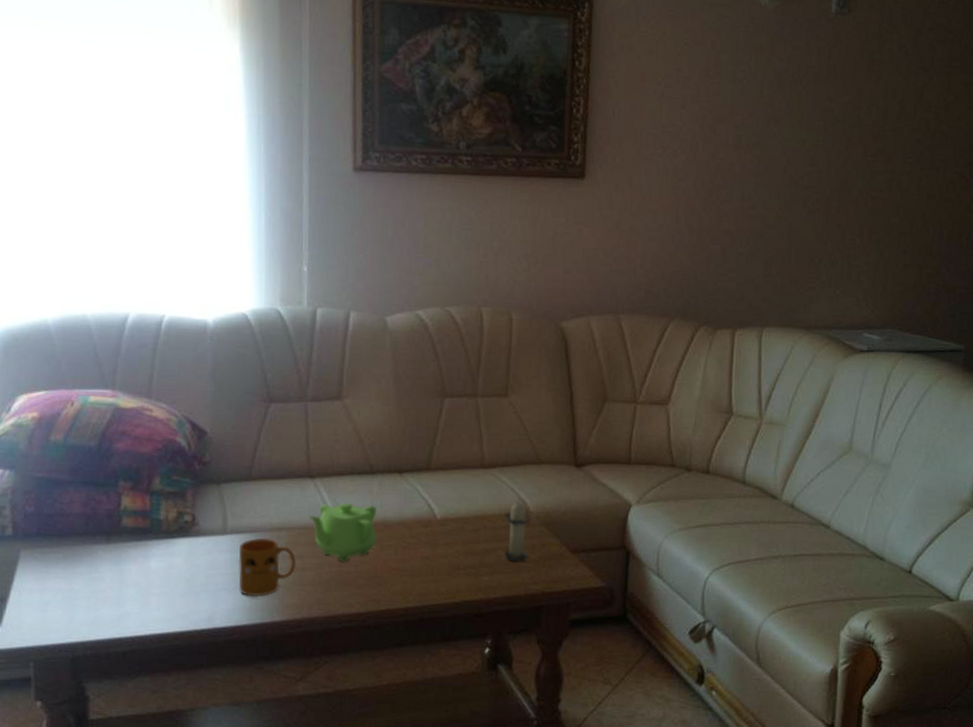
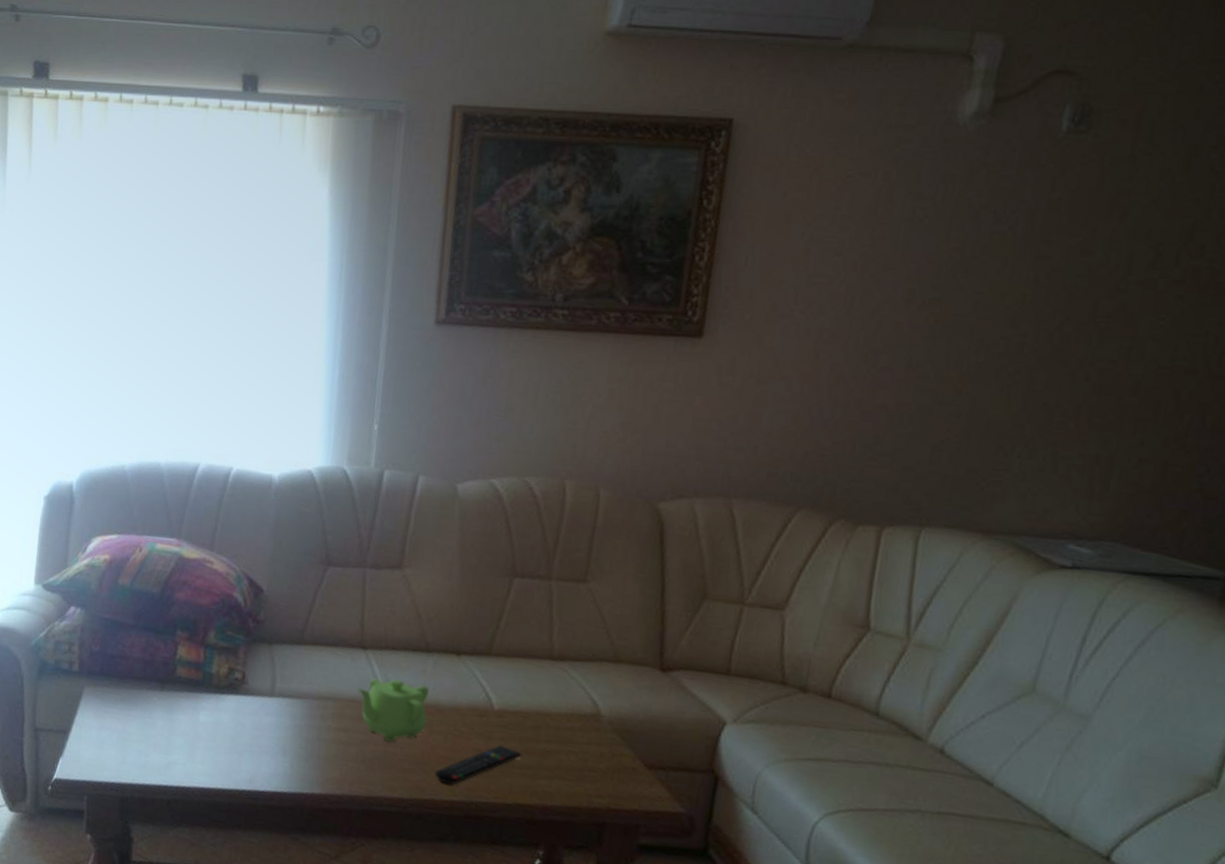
mug: present [238,537,297,596] -> none [281,704,342,766]
remote control: none [389,549,465,593] -> present [435,744,522,785]
candle: present [504,498,531,562] -> none [567,698,602,770]

